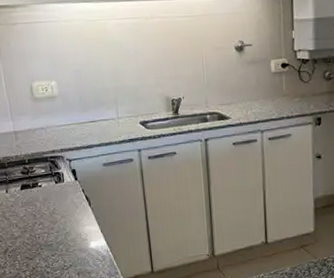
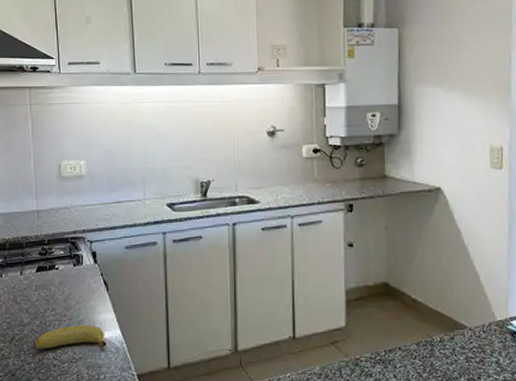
banana: none [26,236,94,259] -> present [33,325,107,349]

